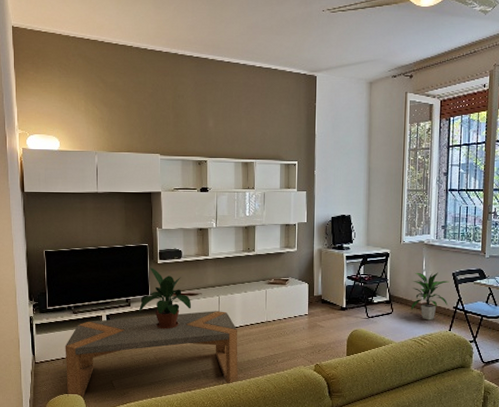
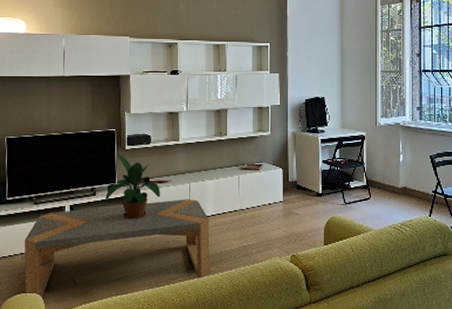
indoor plant: present [410,272,450,321] -> none [389,155,427,206]

